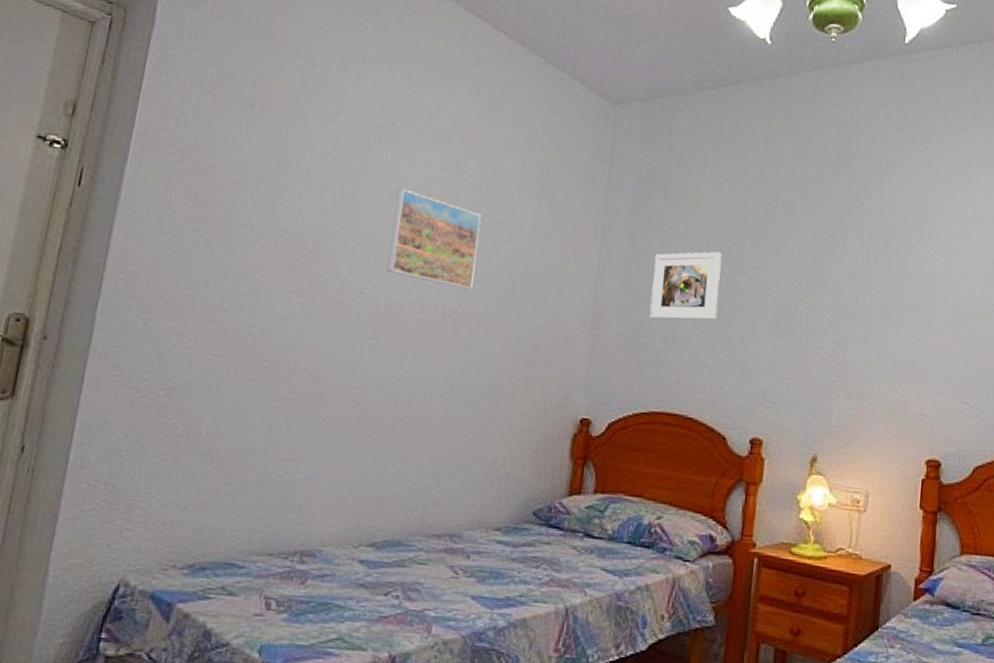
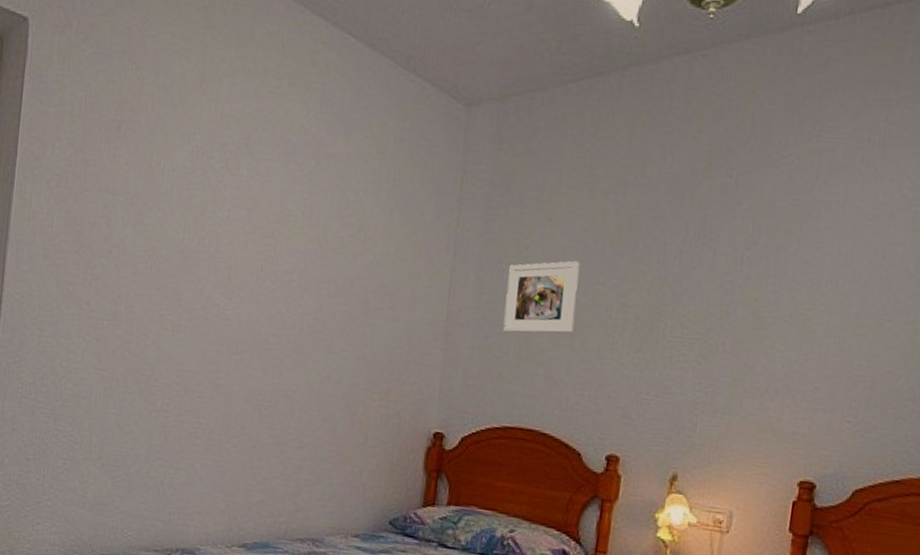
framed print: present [386,189,481,290] -> none [247,205,334,305]

